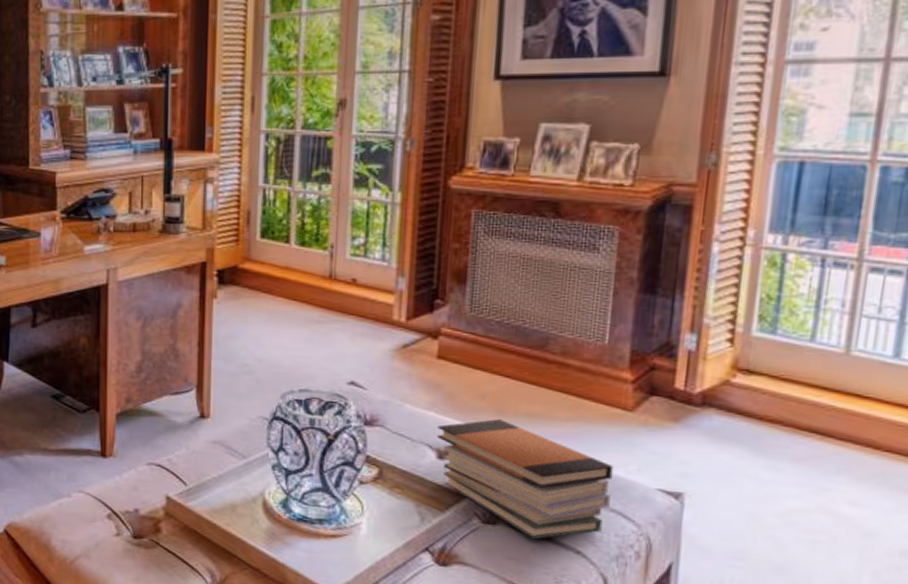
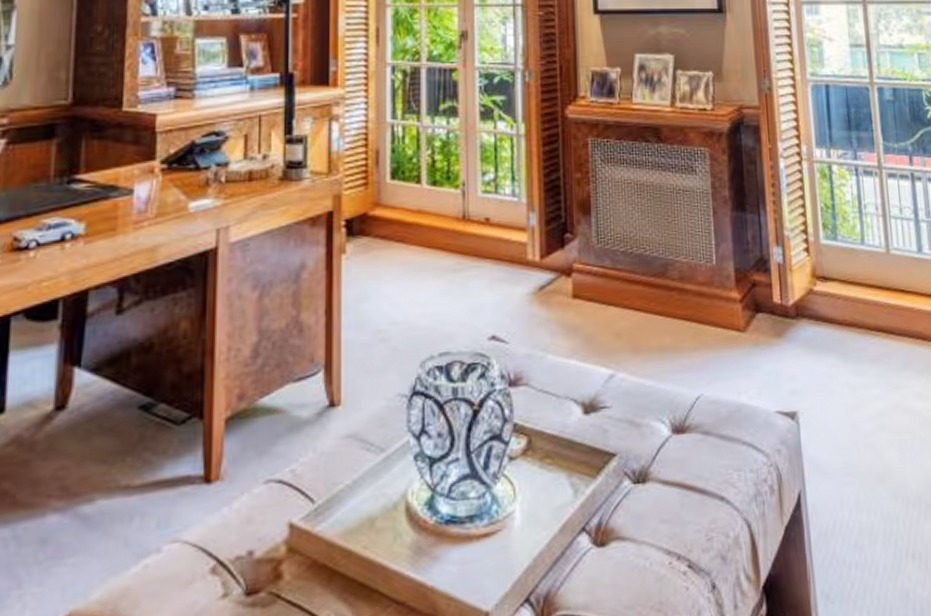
book stack: present [437,418,614,540] -> none [580,357,741,493]

